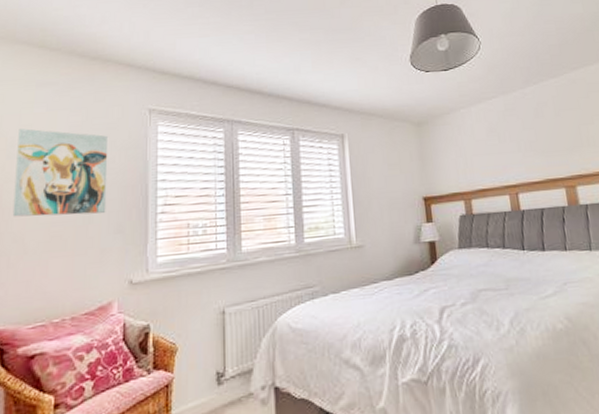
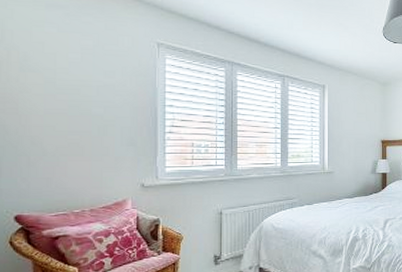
wall art: present [12,128,109,217] -> none [29,45,120,127]

